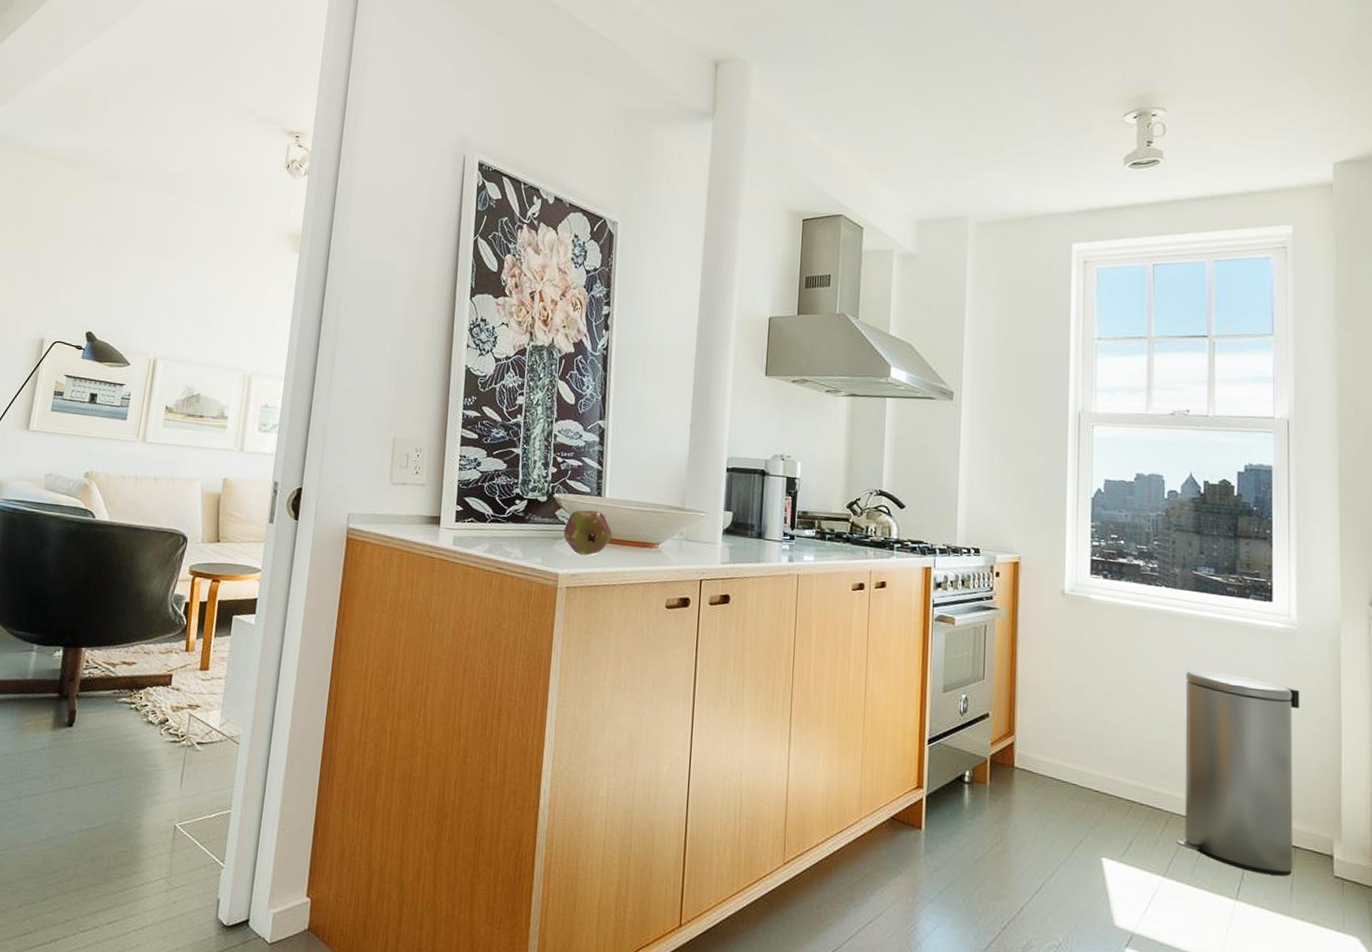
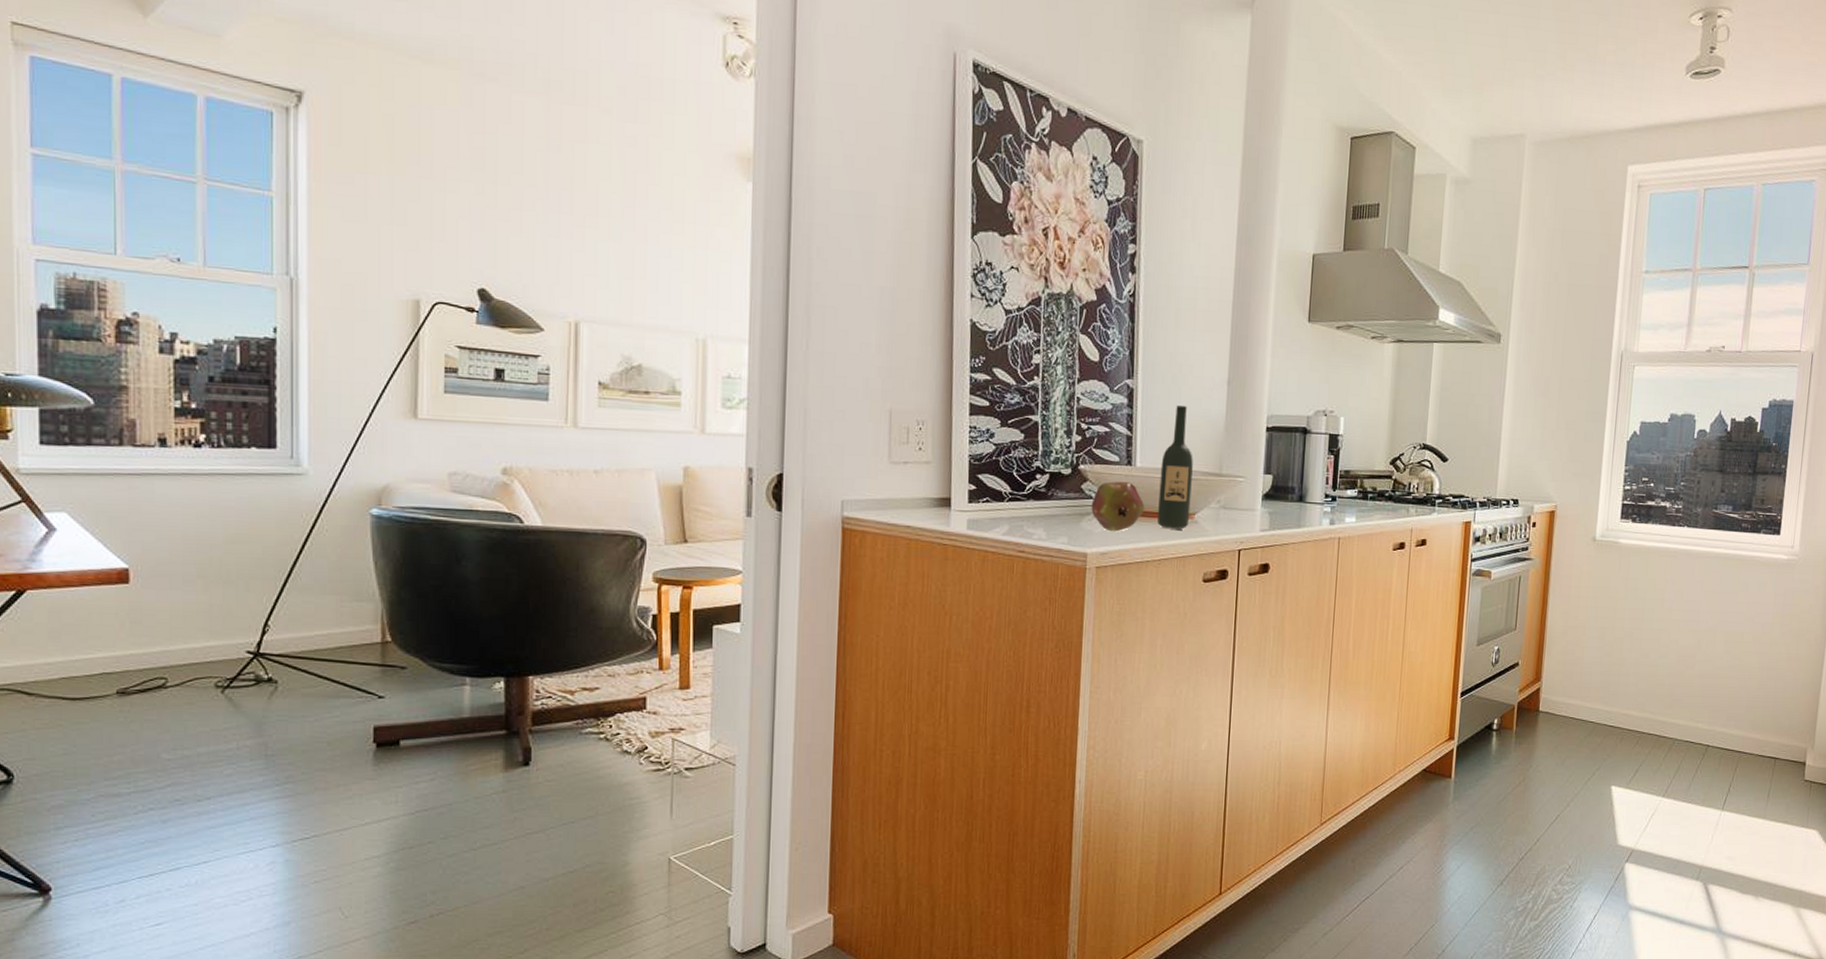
wine bottle: none [624,445,658,558] -> present [1157,406,1193,530]
pedal bin: present [1175,670,1300,877] -> none [1675,605,1795,785]

